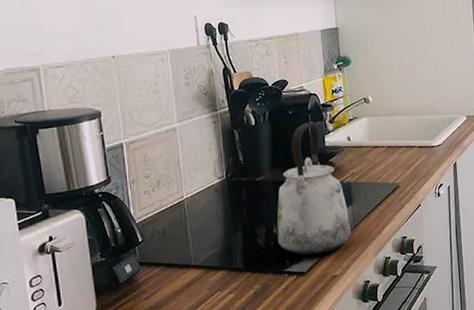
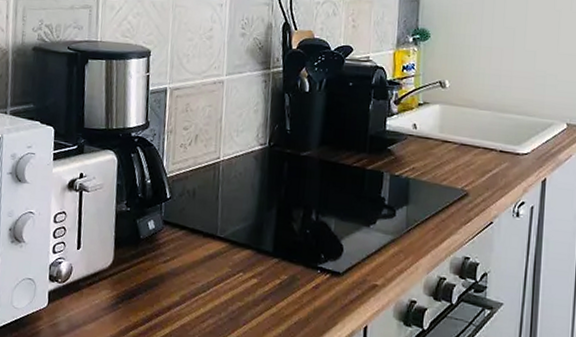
kettle: present [277,122,351,255] -> none [315,99,403,255]

